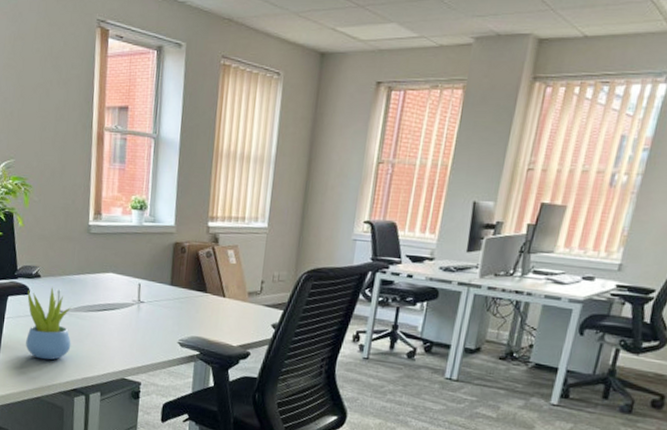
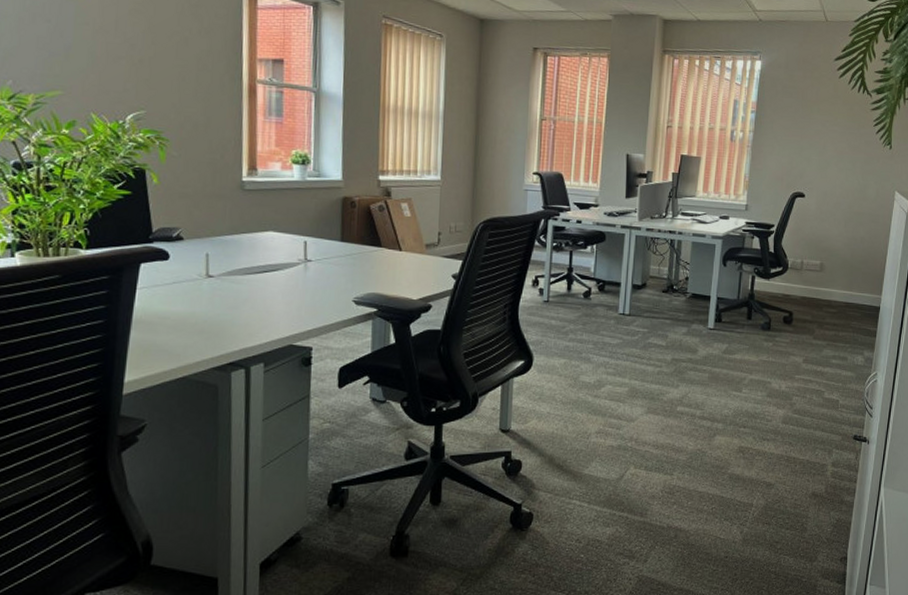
succulent plant: present [26,287,72,360] -> none [166,250,225,333]

